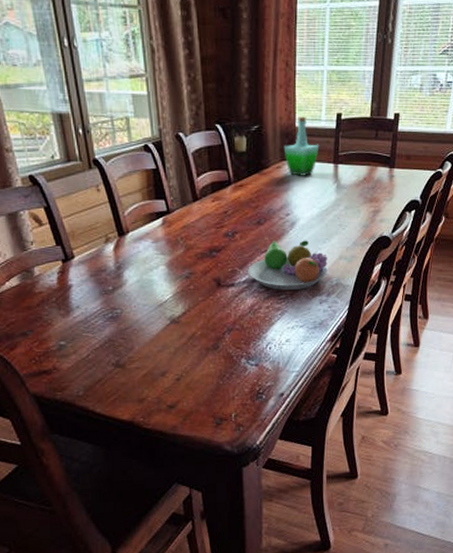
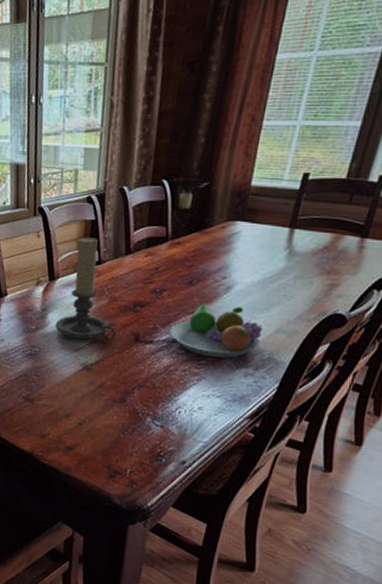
candle holder: none [133,186,198,293] -> present [55,236,117,340]
bottle: present [283,116,320,176] -> none [232,175,276,239]

